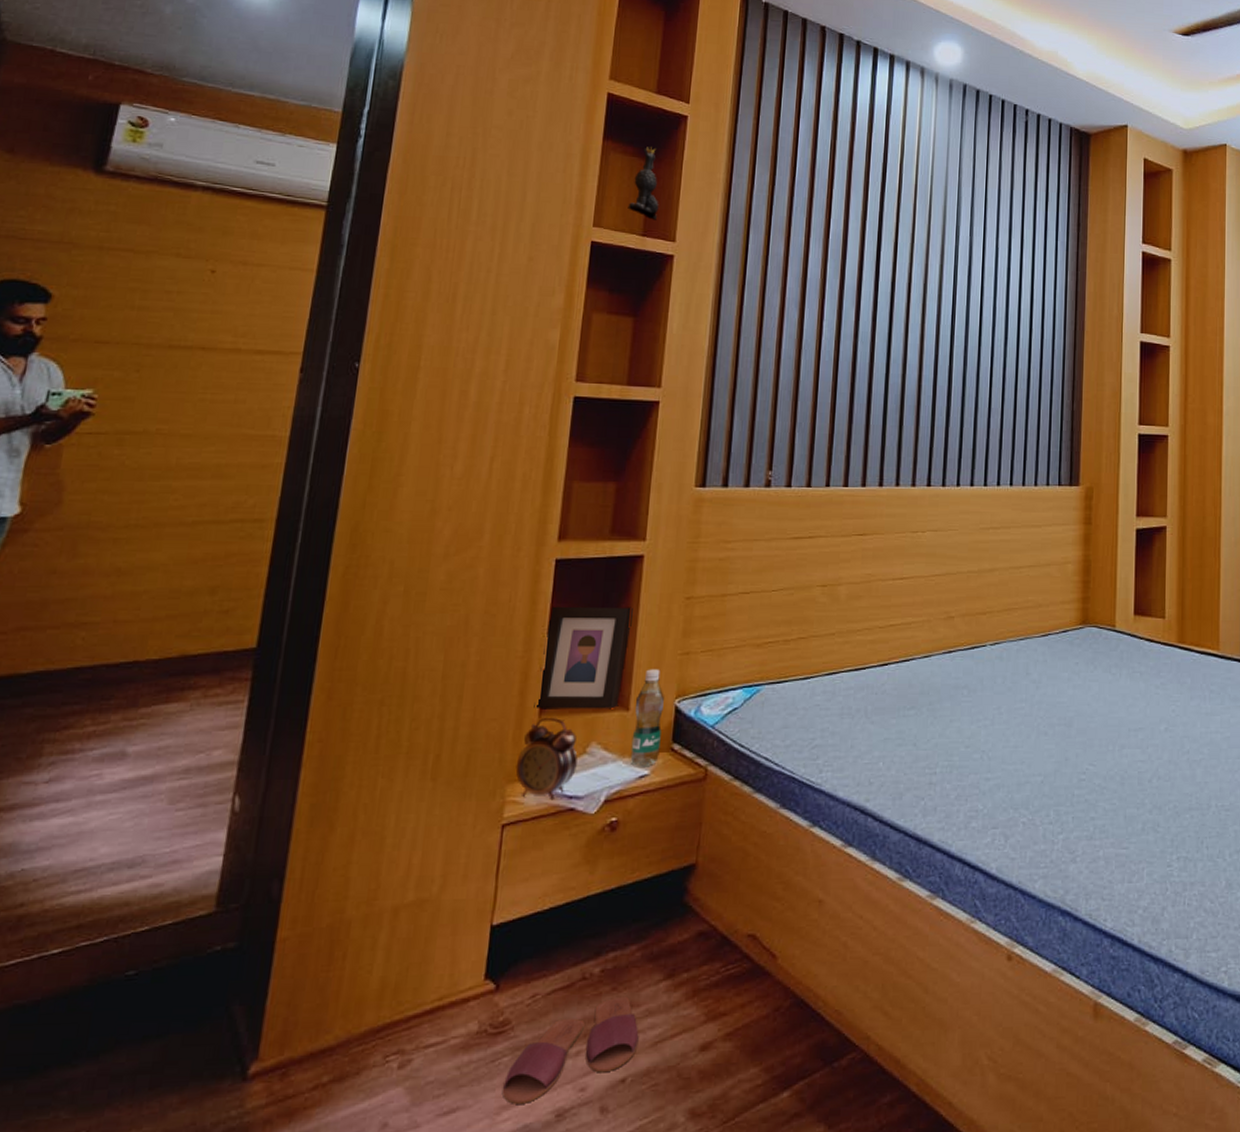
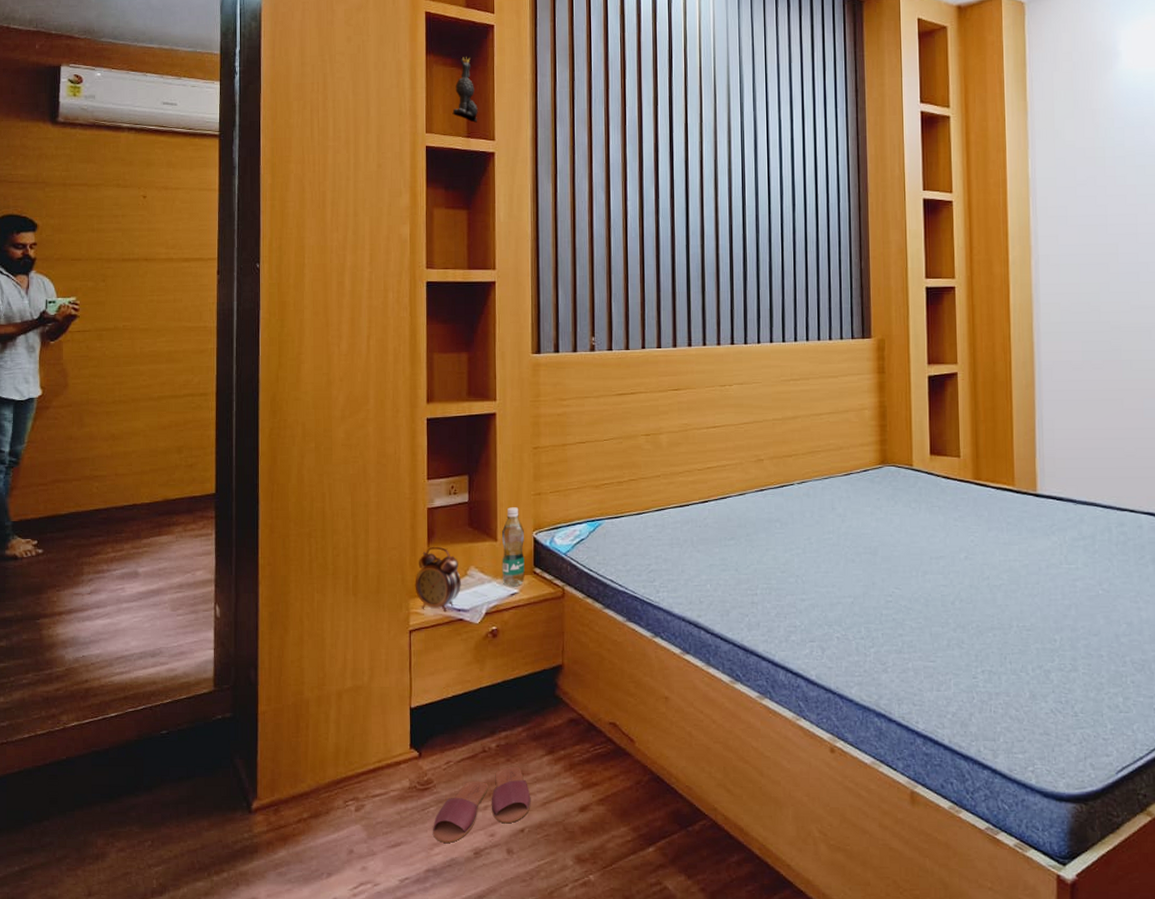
picture frame: present [534,606,633,709] -> none [423,456,492,540]

